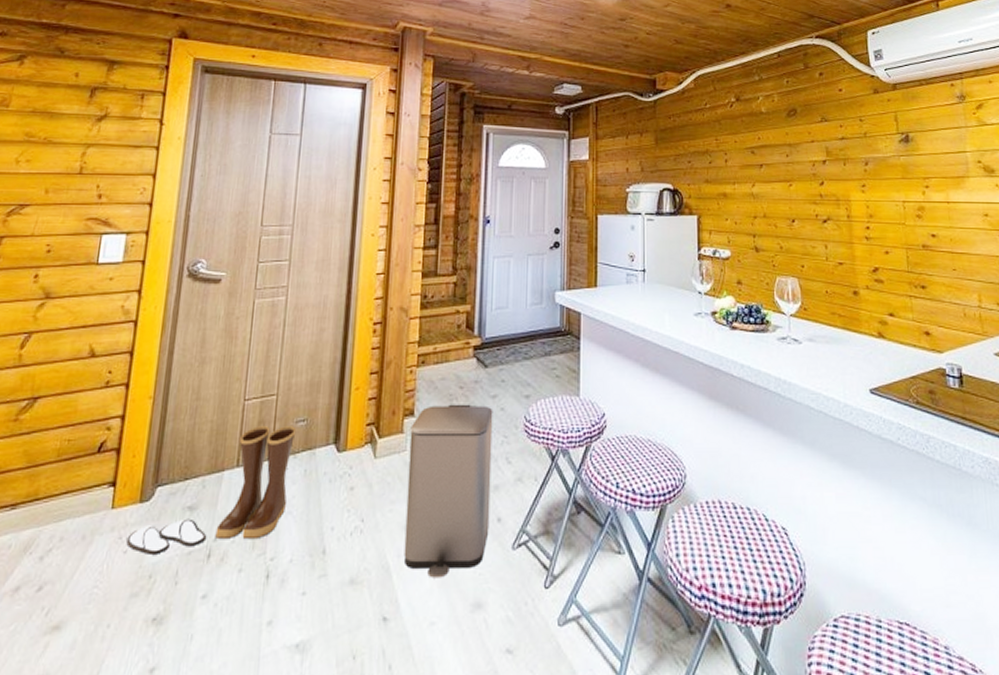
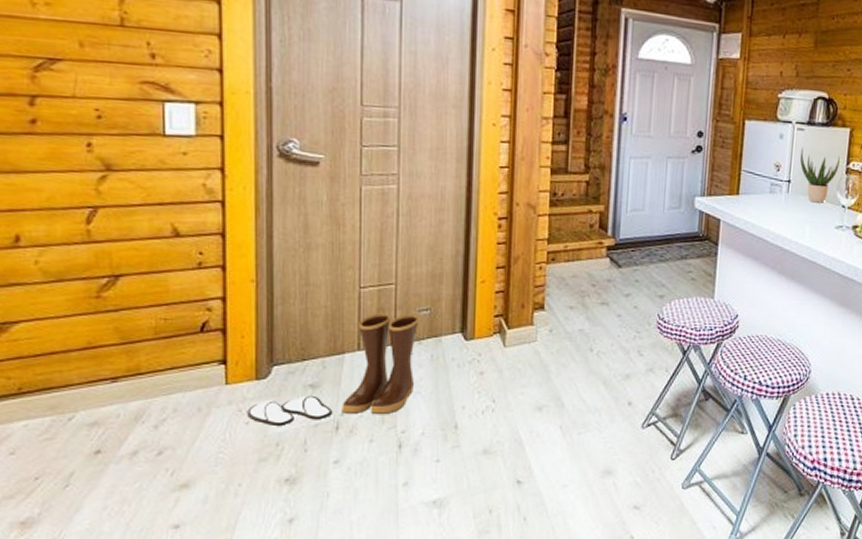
pedal bin: present [404,404,493,578] -> none [536,300,626,450]
potted plant: none [652,237,691,291] -> present [799,148,840,203]

